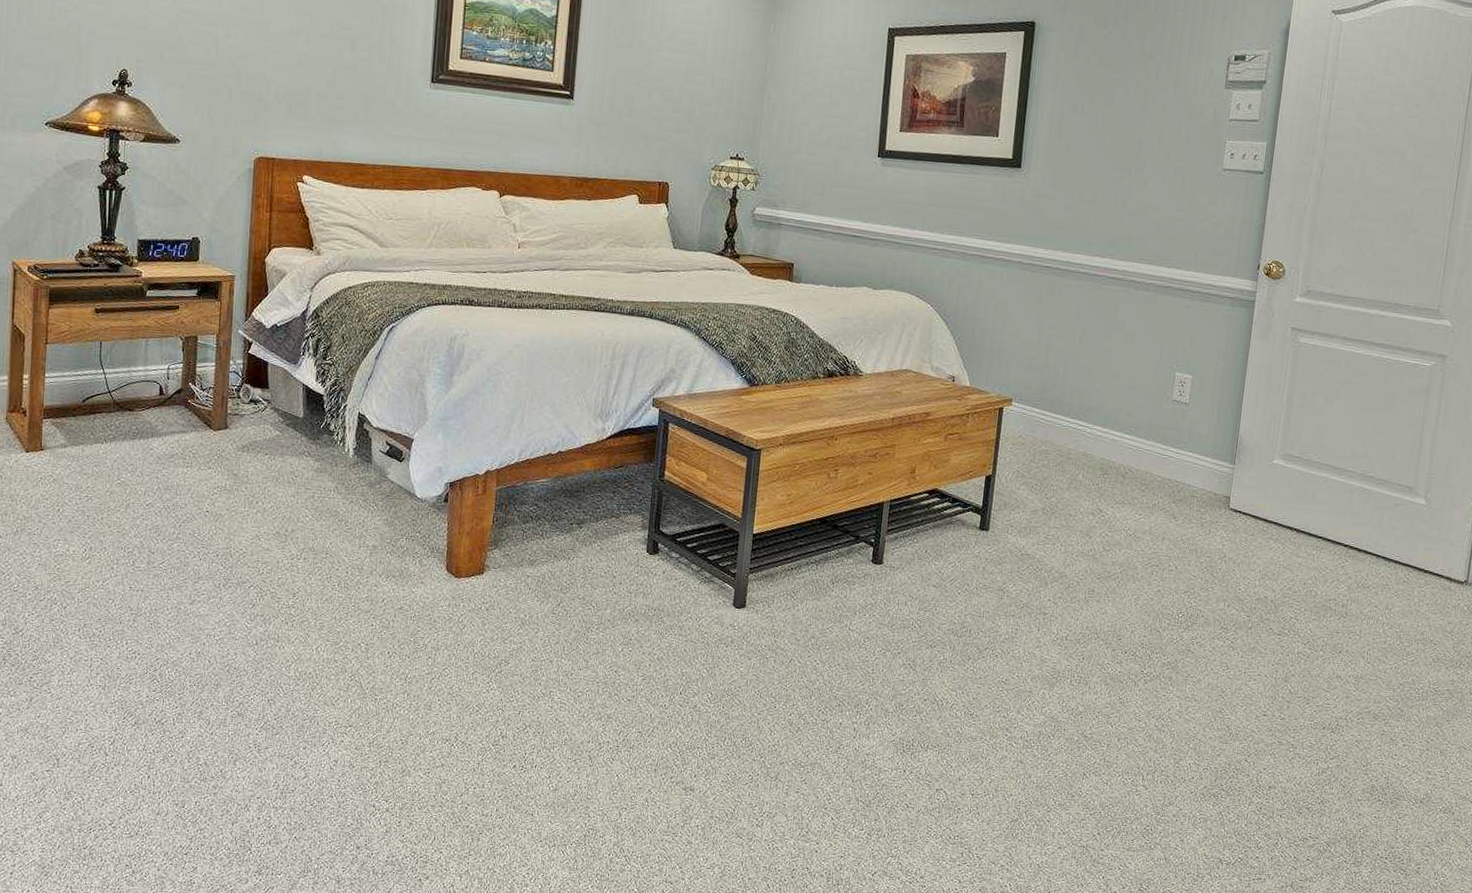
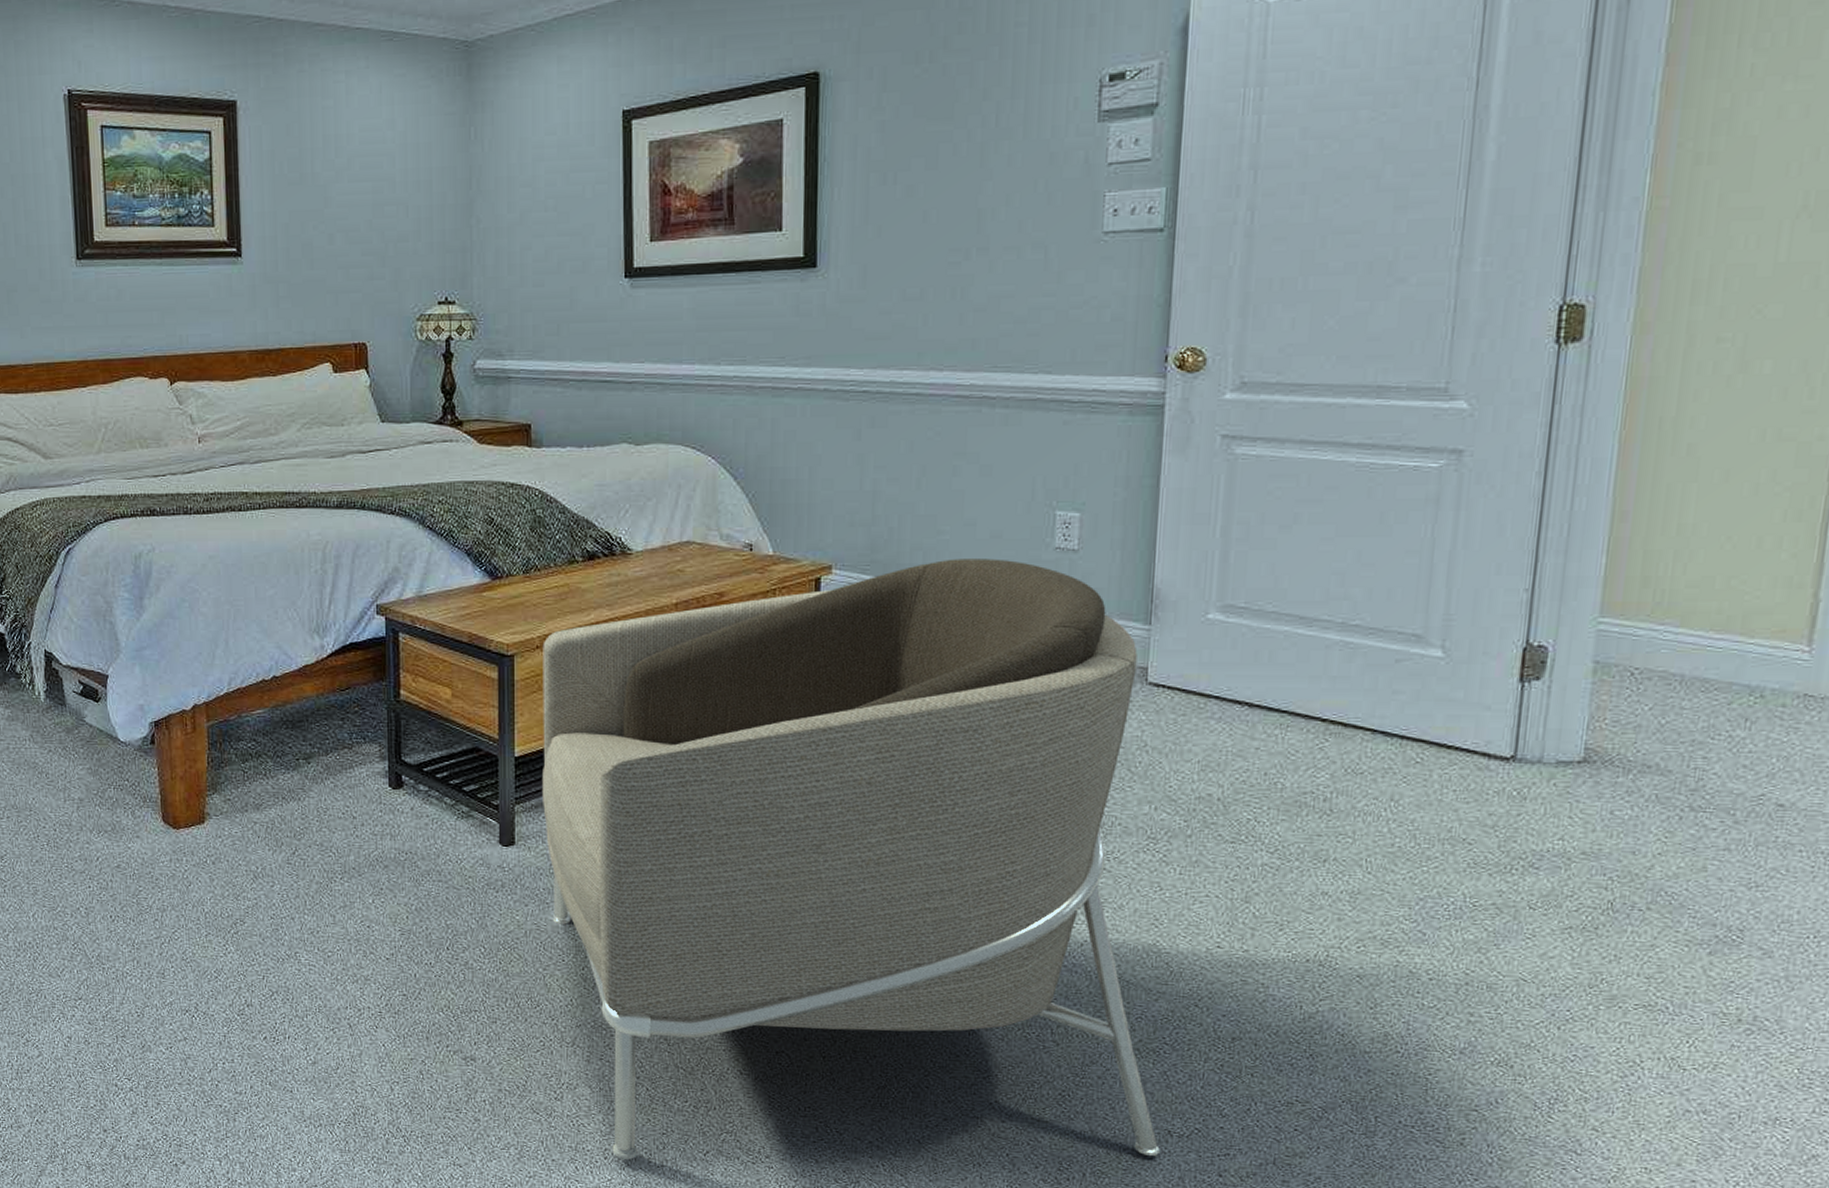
armchair: none [769,402,1224,880] -> present [541,559,1160,1160]

